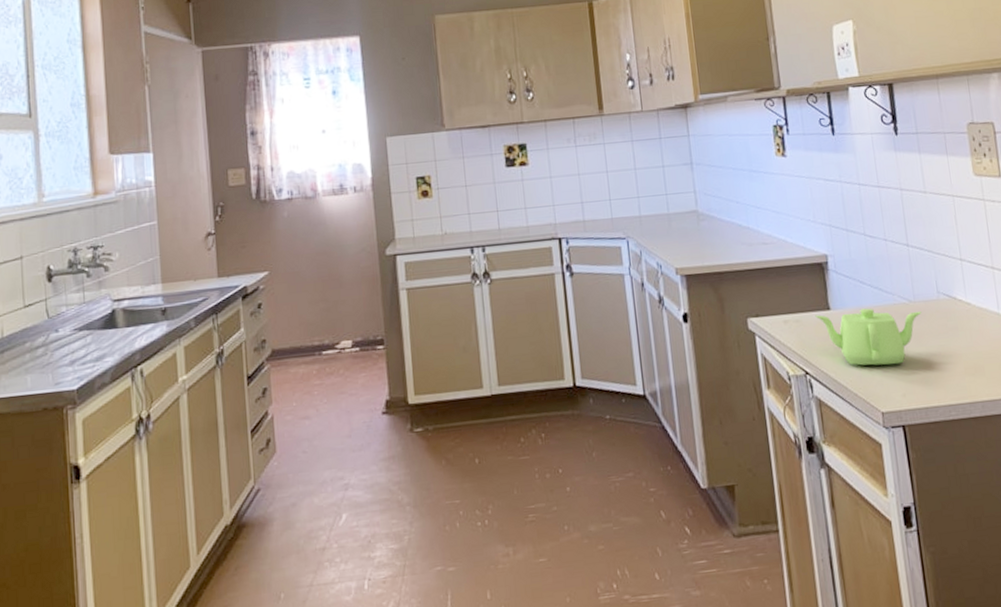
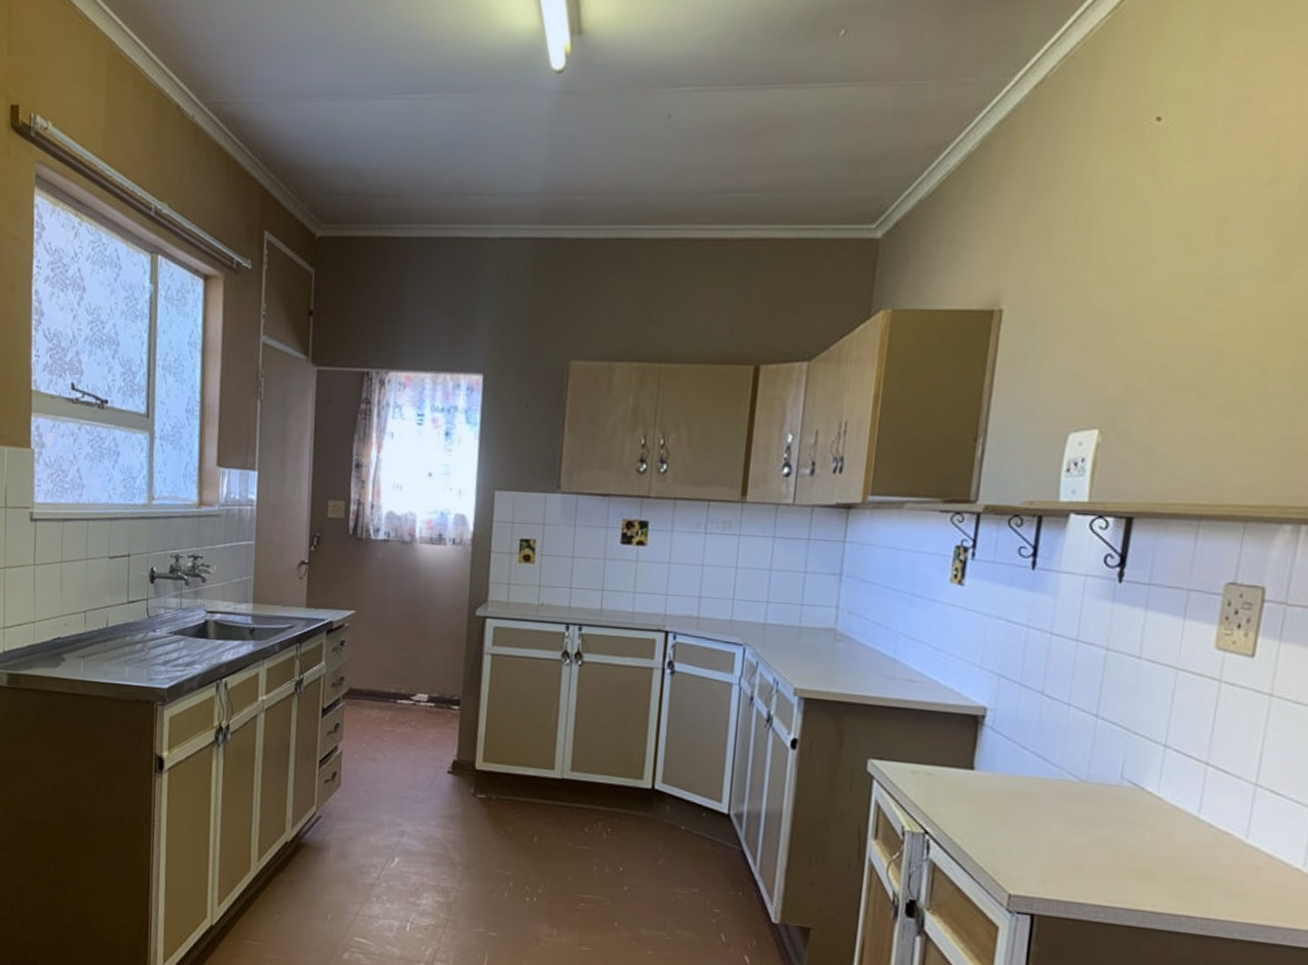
teapot: present [815,308,922,366] -> none [953,772,1093,848]

